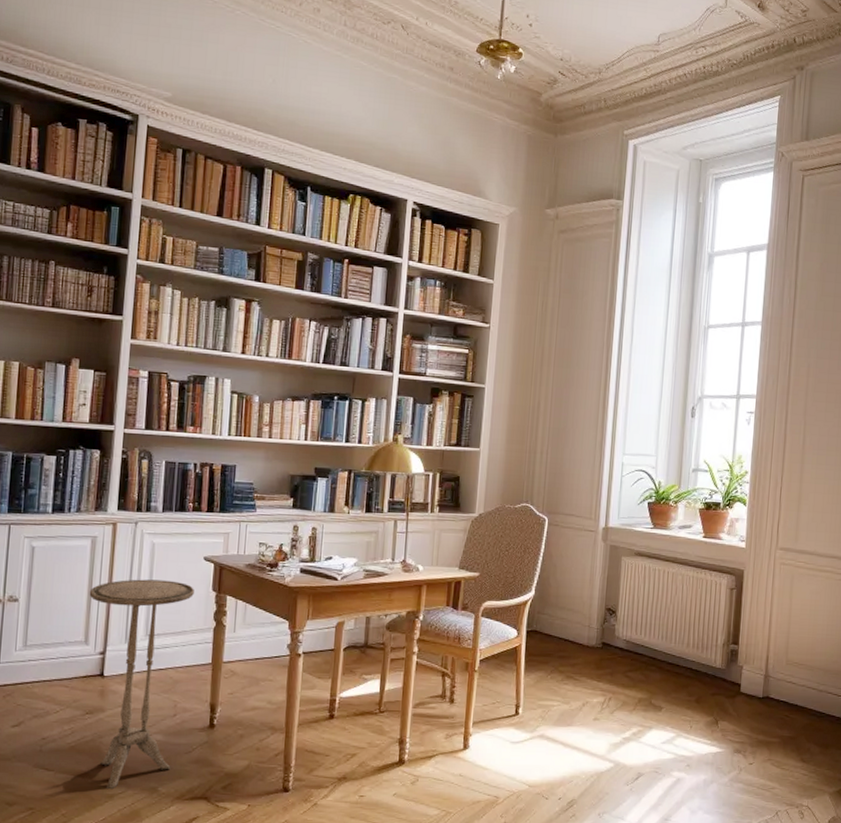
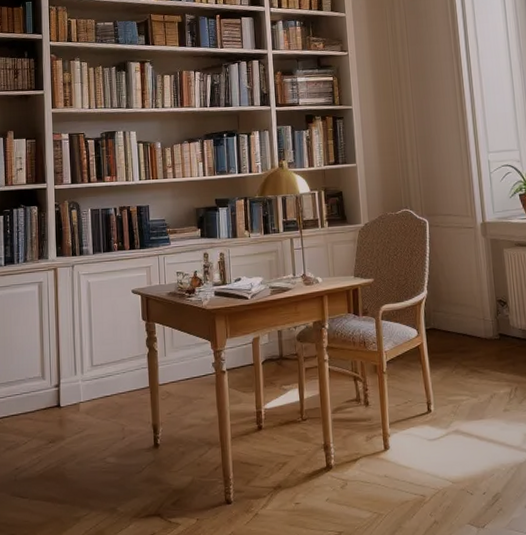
side table: present [89,579,194,790] -> none [41,314,127,513]

